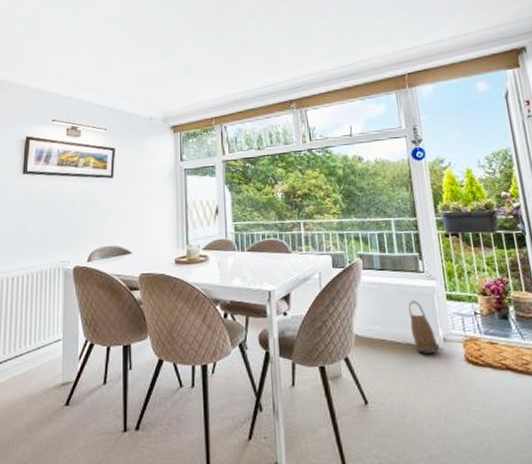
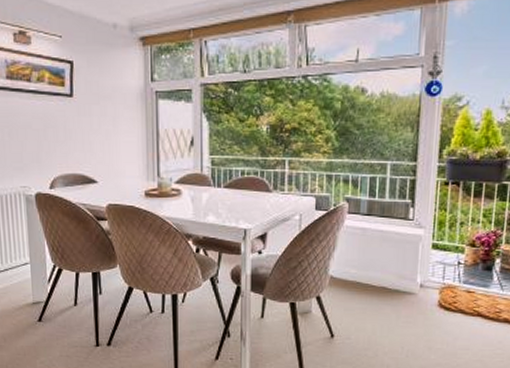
basket: present [408,300,440,353] -> none [388,246,415,297]

